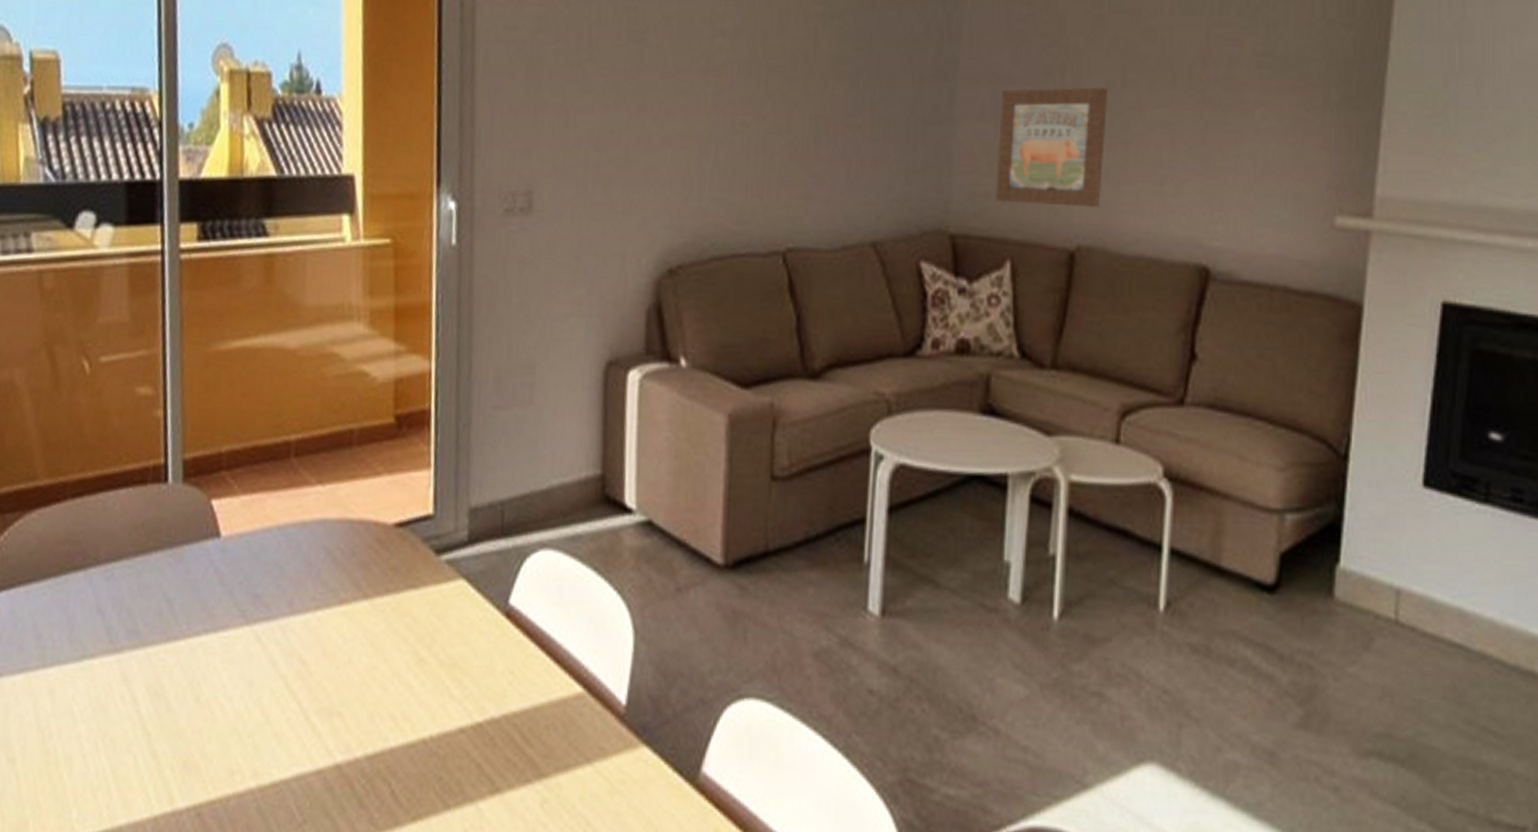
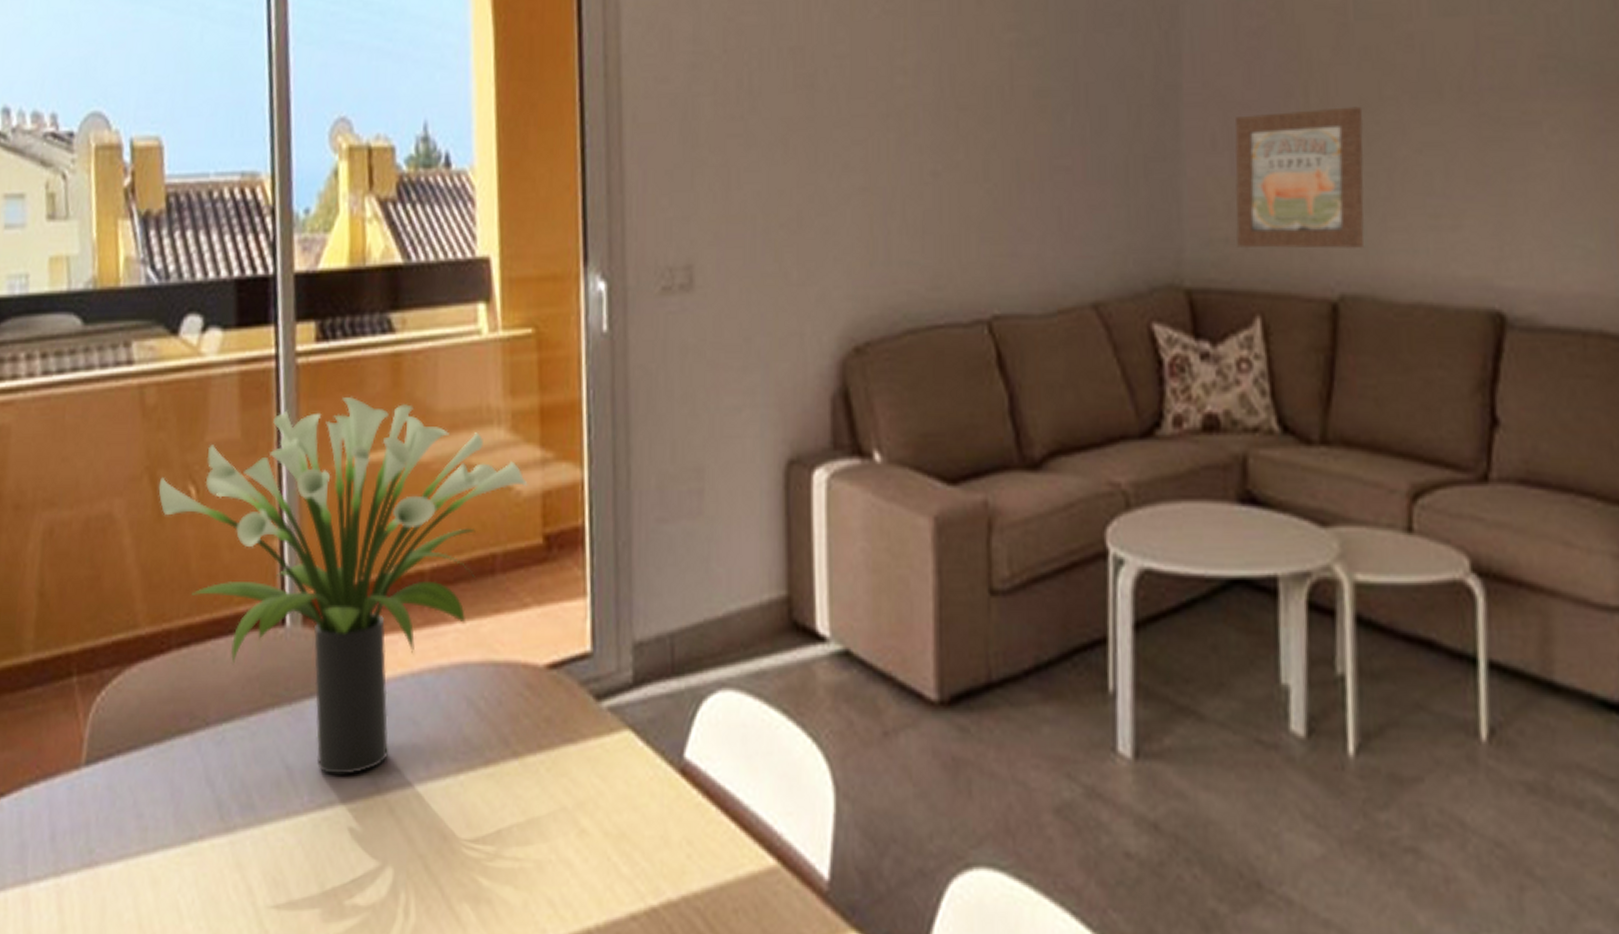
potted plant: none [55,289,383,608] -> present [158,396,528,775]

